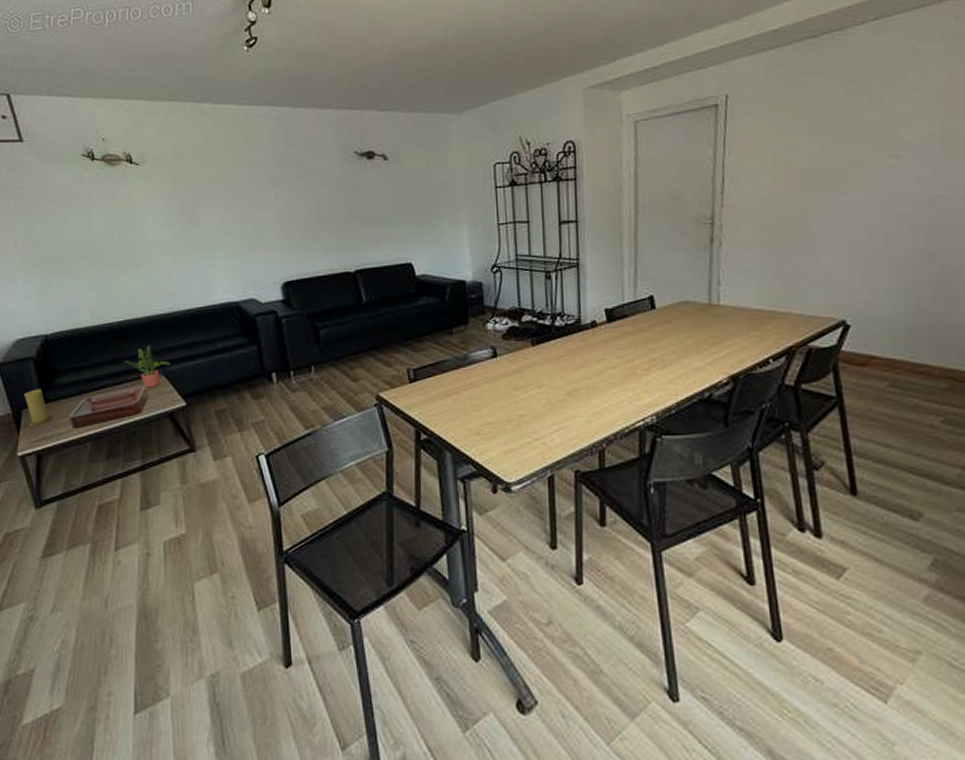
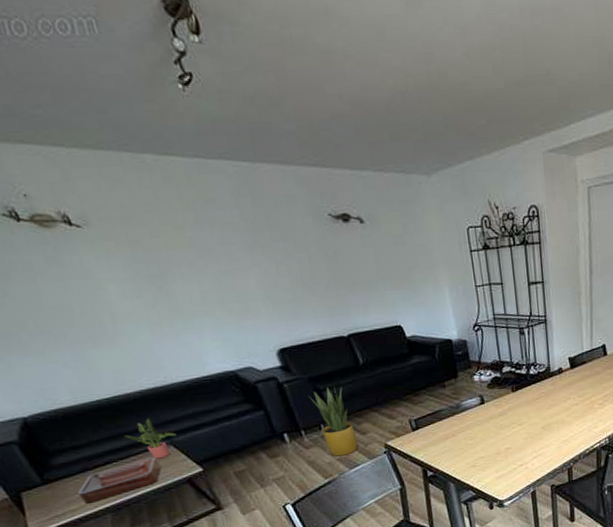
candle: present [24,389,54,426] -> none [17,471,61,507]
planter: none [304,325,346,404] -> present [308,386,358,457]

